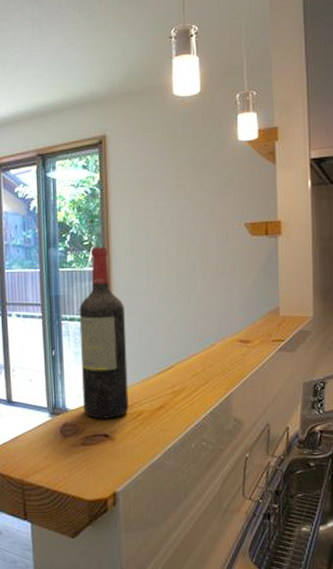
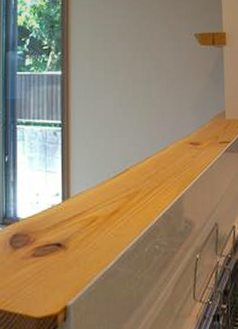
wine bottle: present [79,246,129,419] -> none [35,51,83,227]

